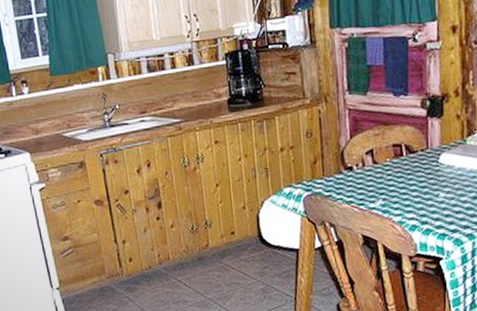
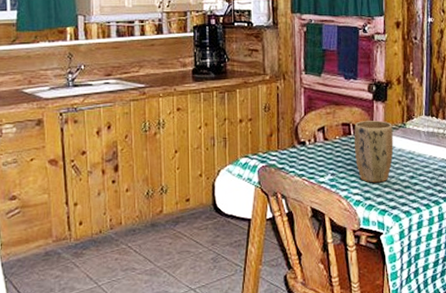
plant pot: none [406,138,453,206] -> present [354,120,394,183]

